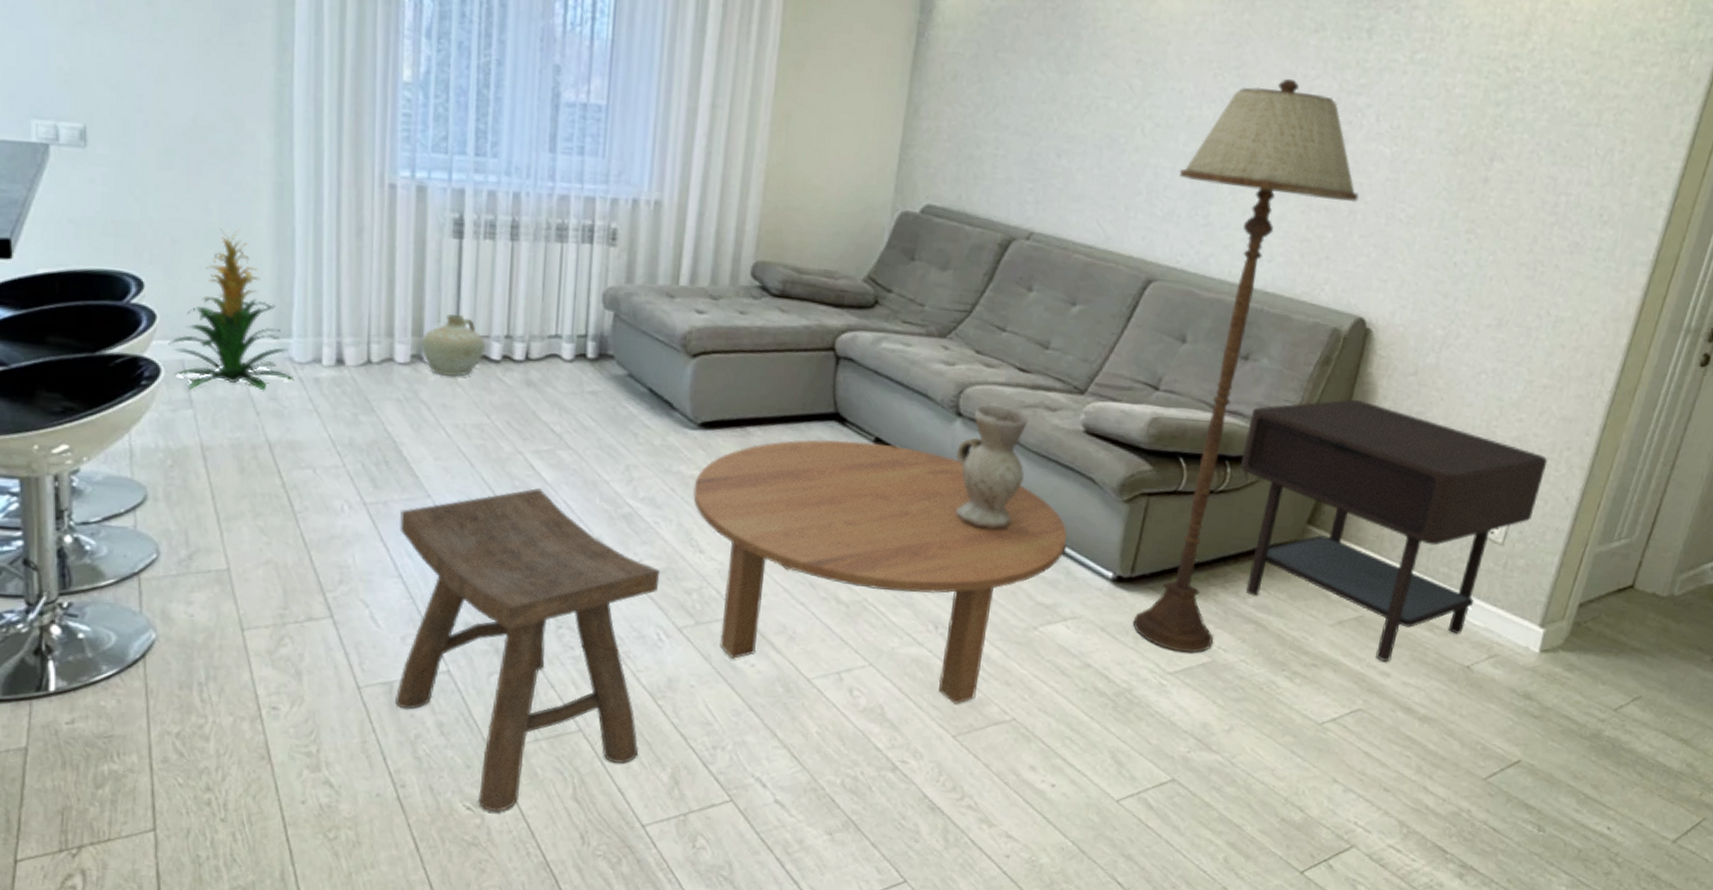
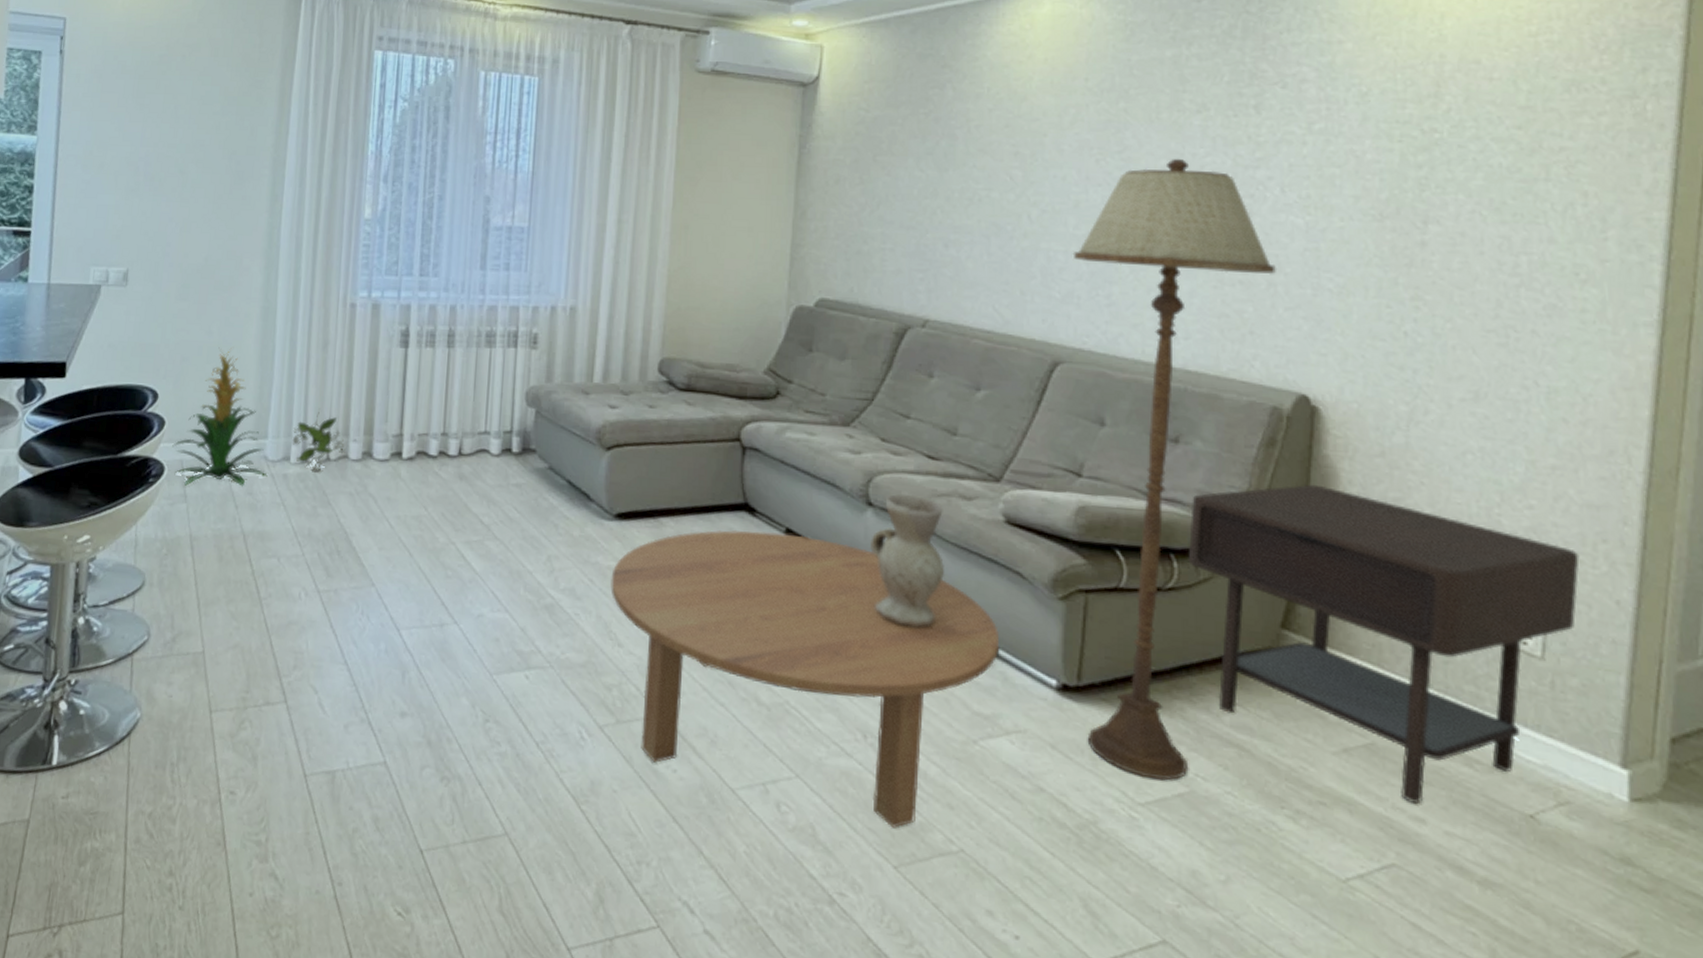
decorative plant: none [323,309,403,375] -> present [292,412,356,471]
stool: present [395,488,661,813] -> none [336,578,581,921]
ceramic jug: present [420,313,485,377] -> none [370,414,425,472]

